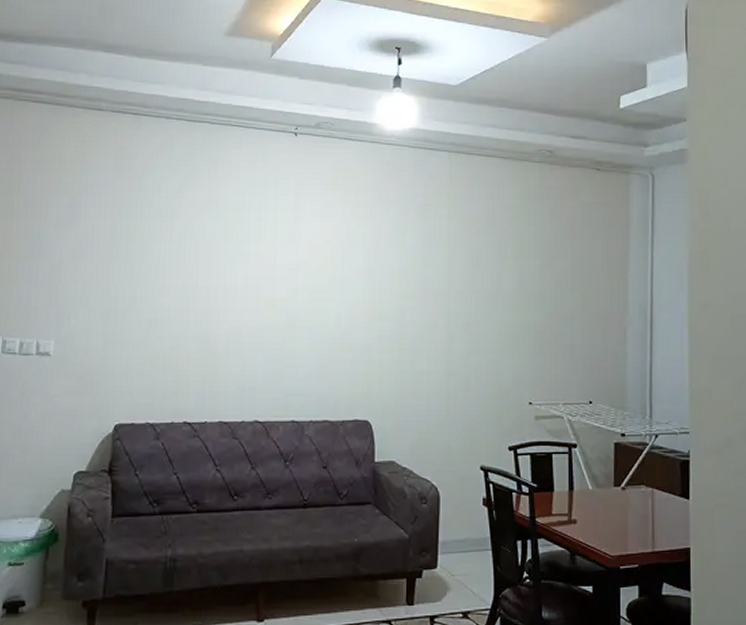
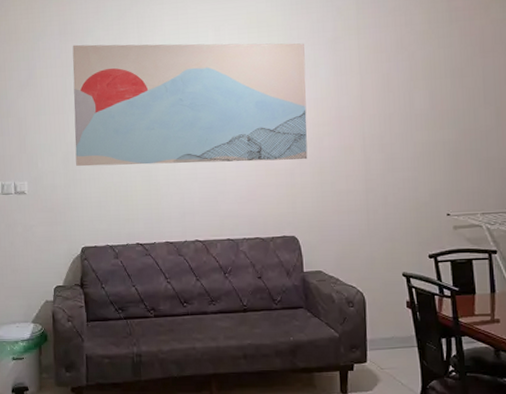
wall art: none [118,183,392,335] -> present [72,43,308,167]

